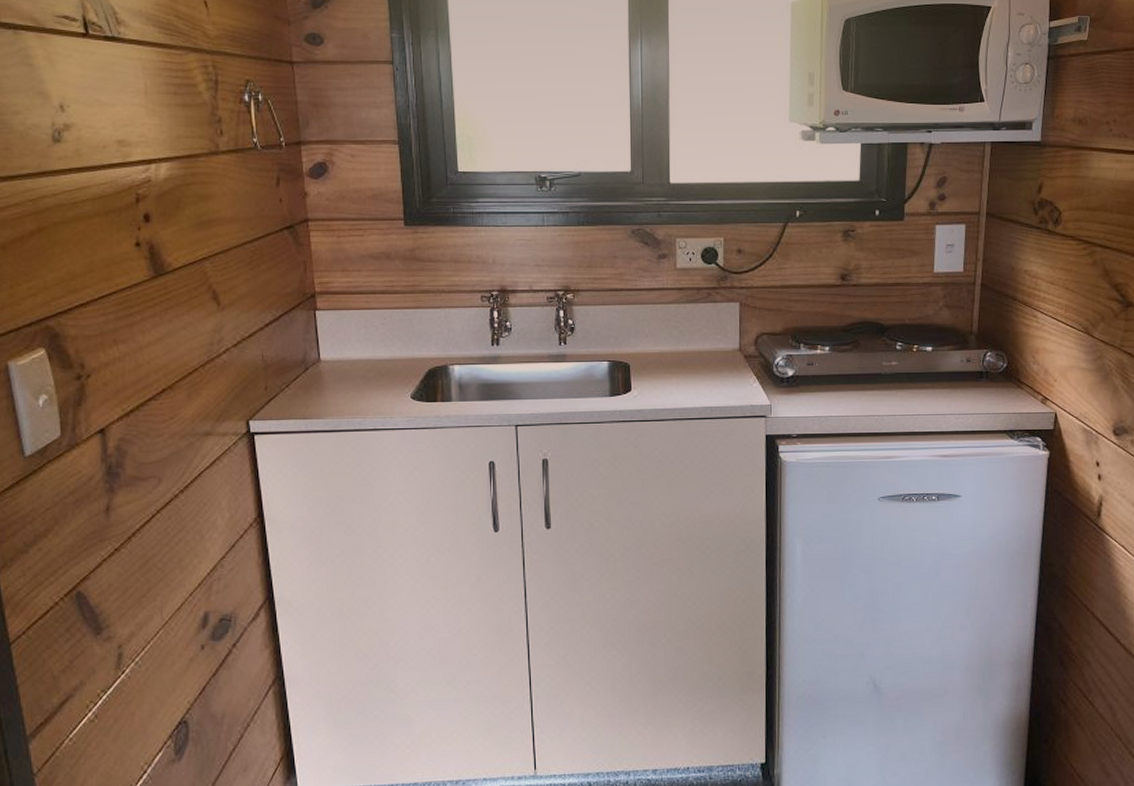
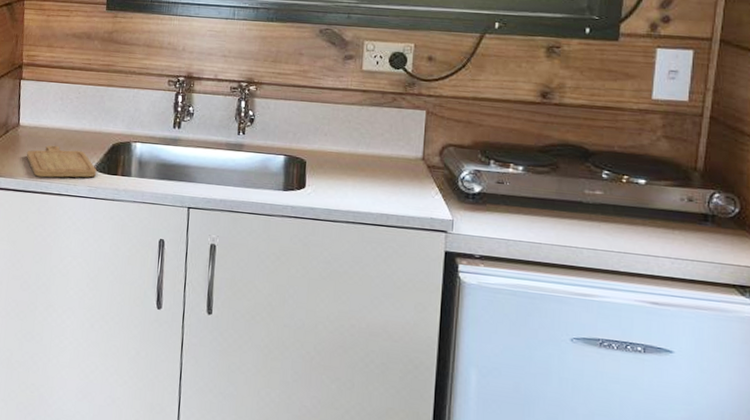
chopping board: none [332,378,414,414] -> present [26,145,97,178]

